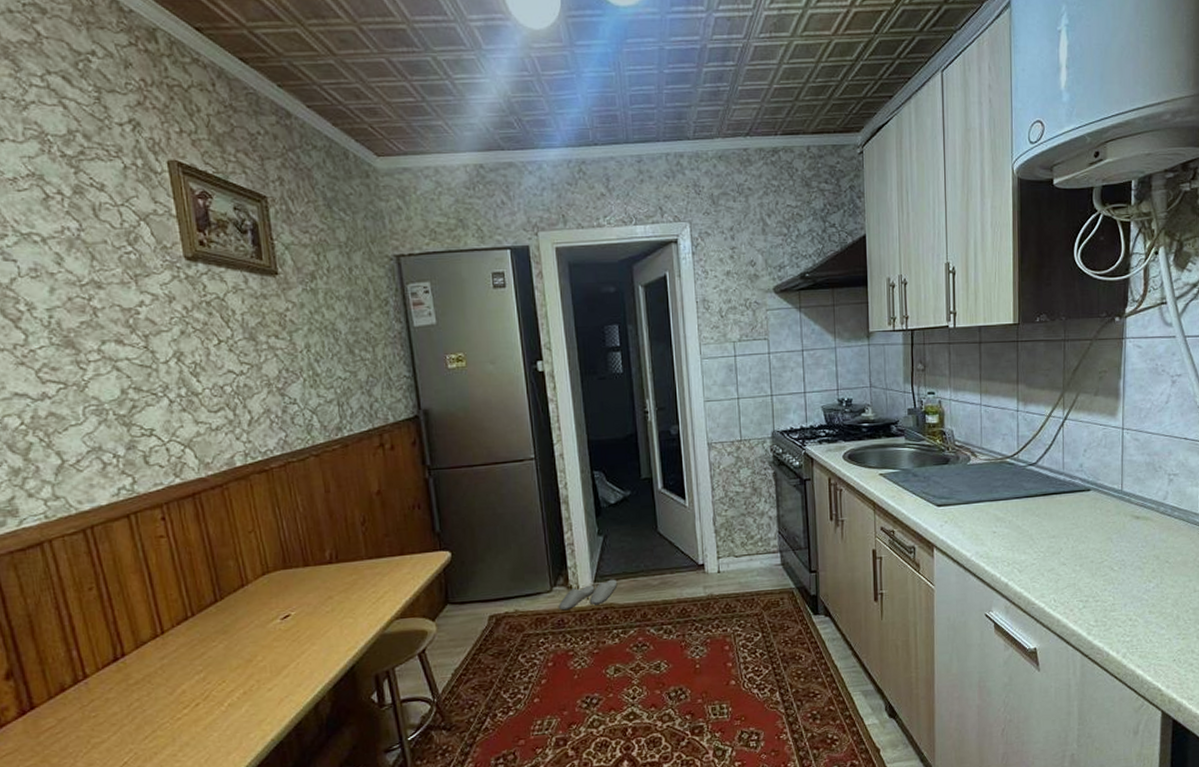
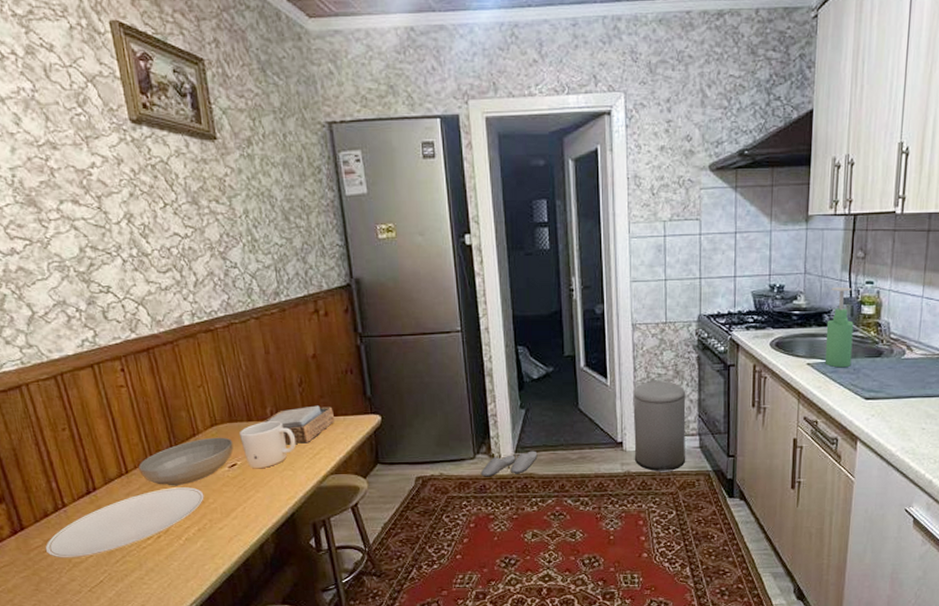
plate: none [60,645,252,740] -> present [46,487,204,558]
bowl: none [176,586,287,645] -> present [138,437,234,486]
mug: none [293,563,358,619] -> present [239,420,296,469]
napkin holder: none [319,545,401,589] -> present [261,405,335,444]
pedal bin: none [712,498,769,594] -> present [633,380,686,473]
soap dispenser: none [895,398,921,477] -> present [824,287,854,368]

